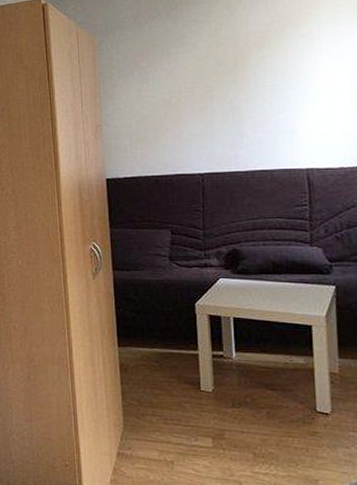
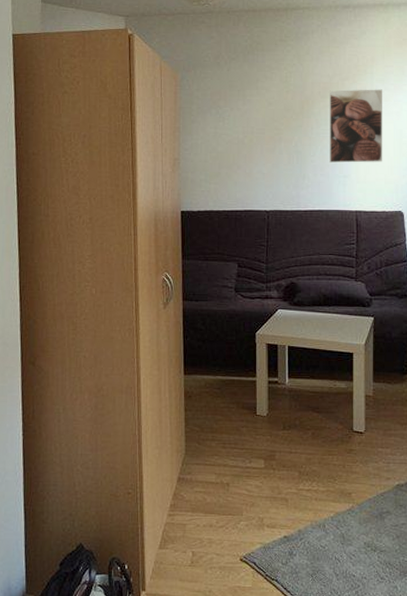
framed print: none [268,32,337,118] -> present [329,89,382,163]

